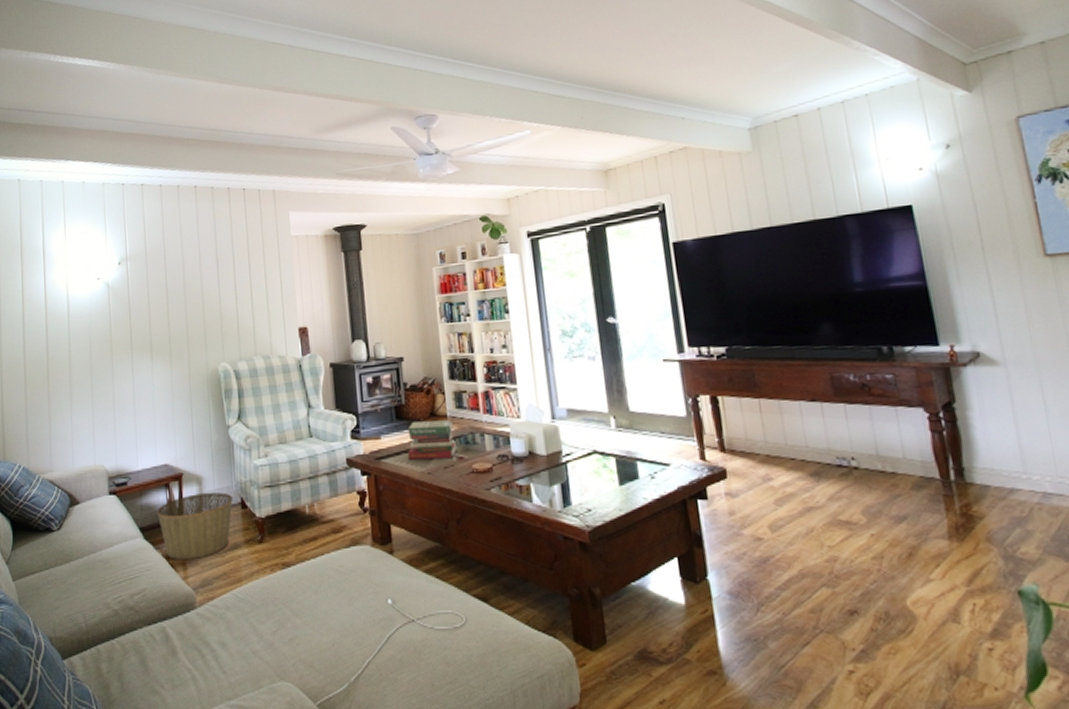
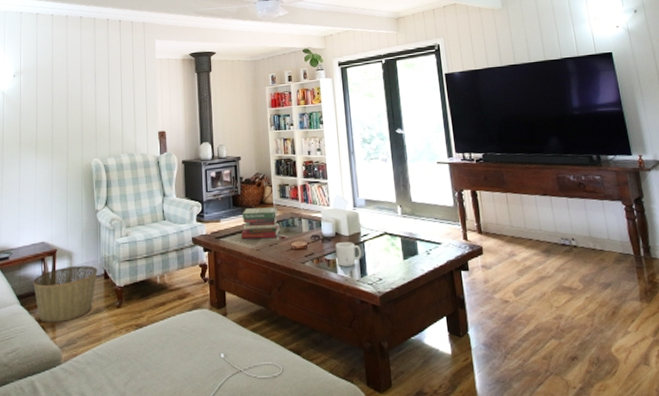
mug: none [529,463,564,494] -> present [335,242,362,267]

